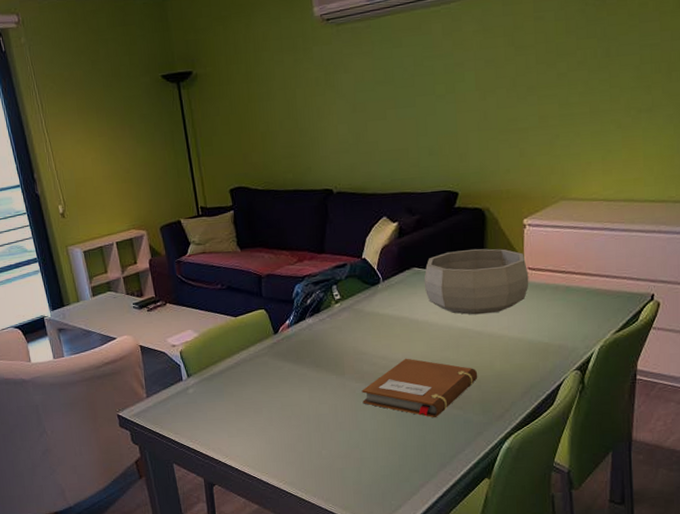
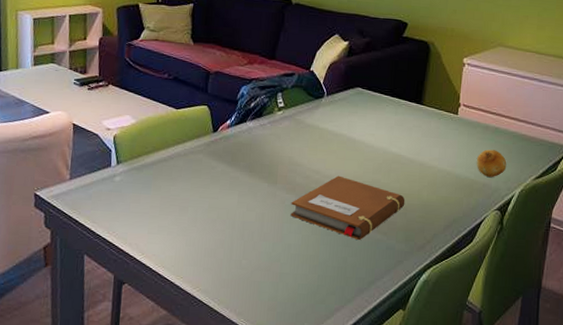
decorative bowl: present [424,248,529,315] -> none [365,77,463,143]
fruit: none [549,309,583,338] -> present [476,149,507,177]

